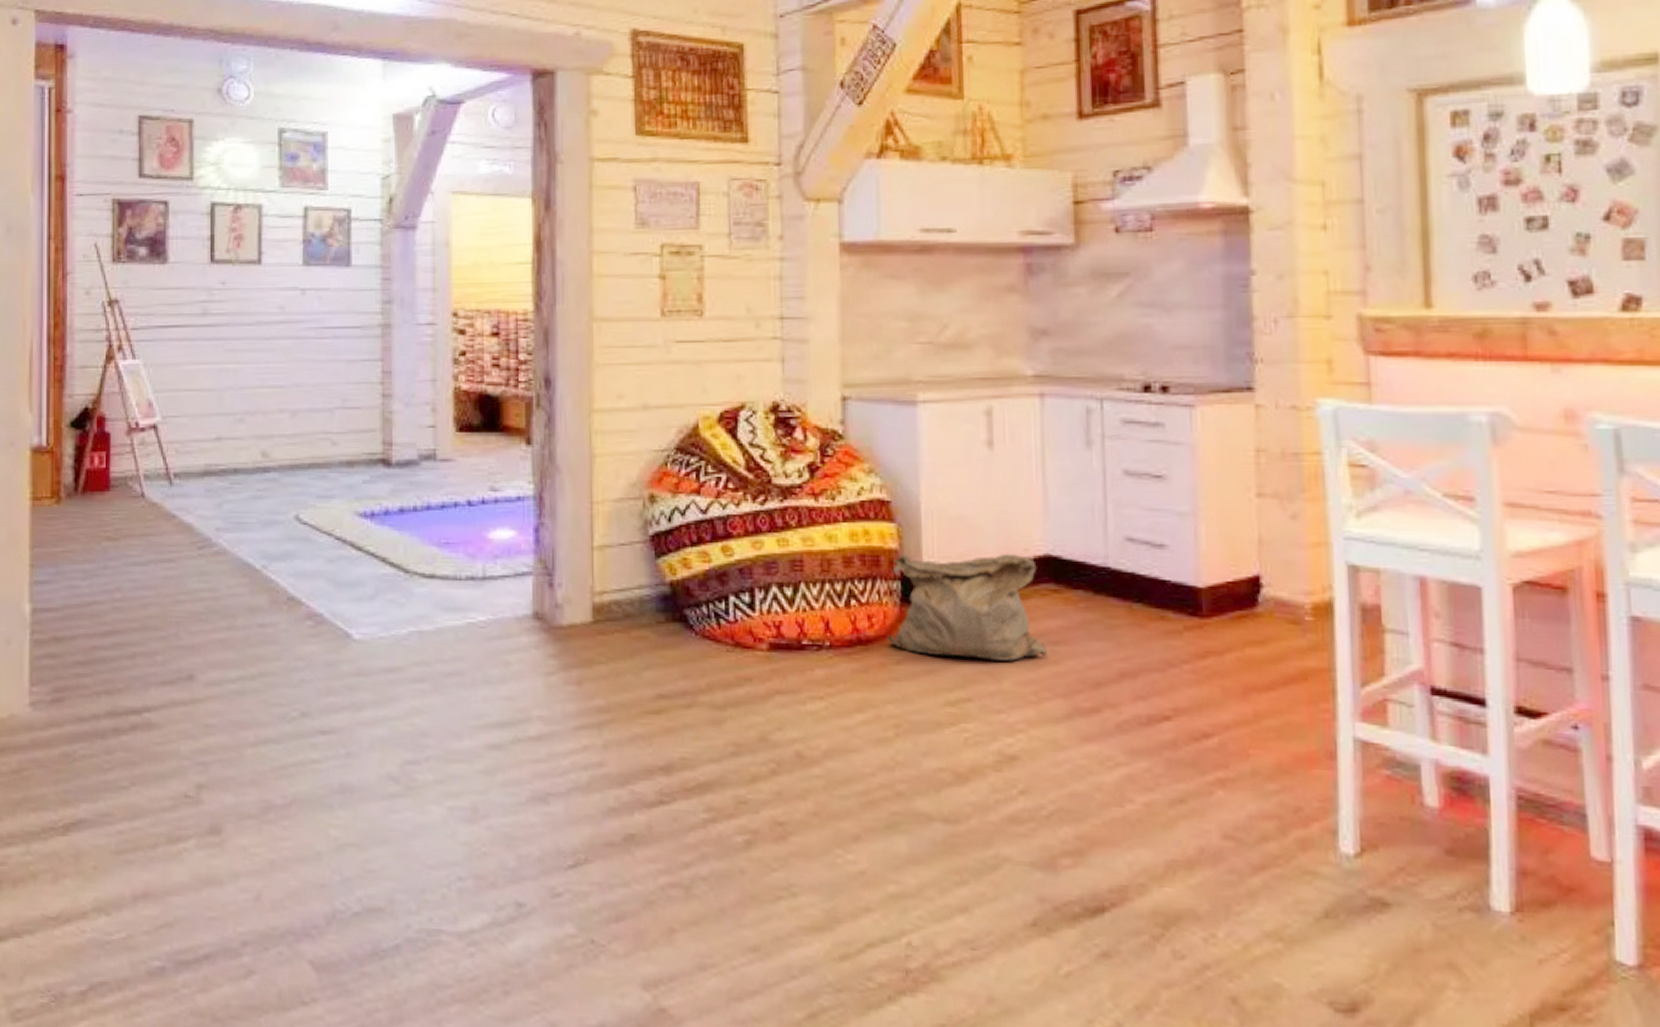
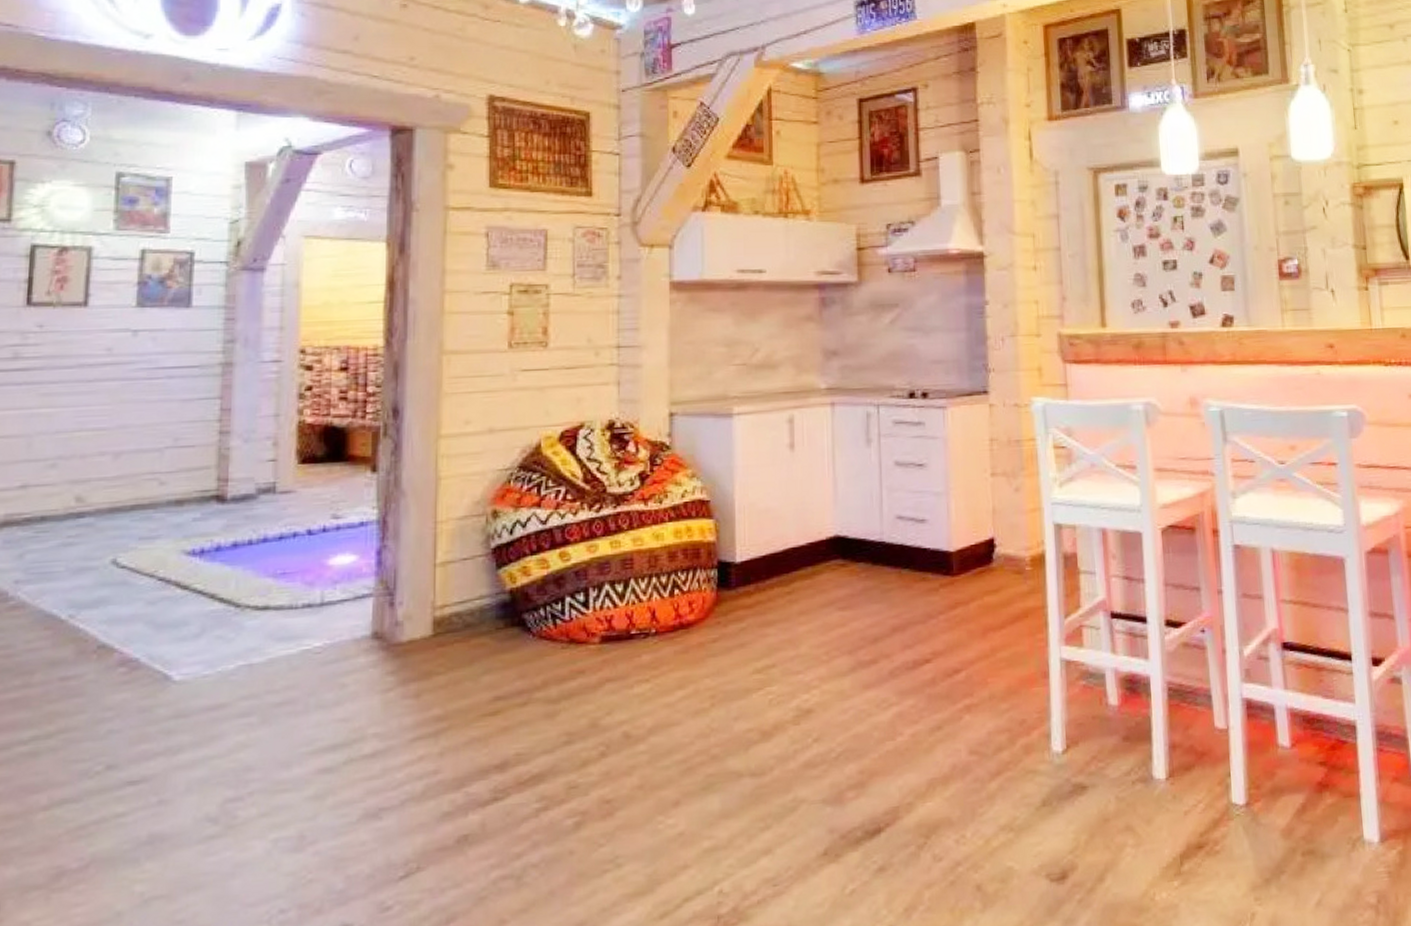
bag: present [887,553,1047,661] -> none [706,537,836,631]

